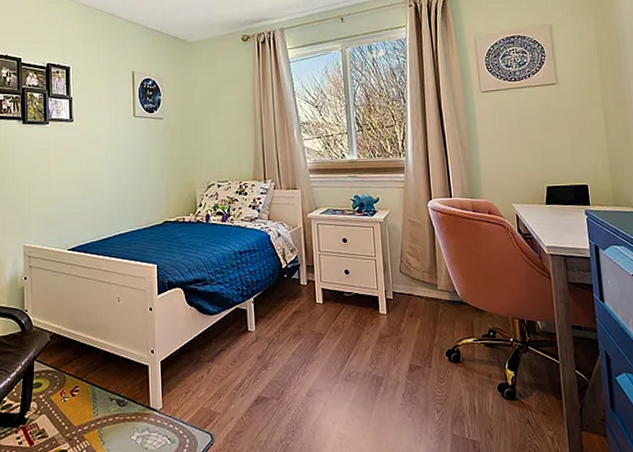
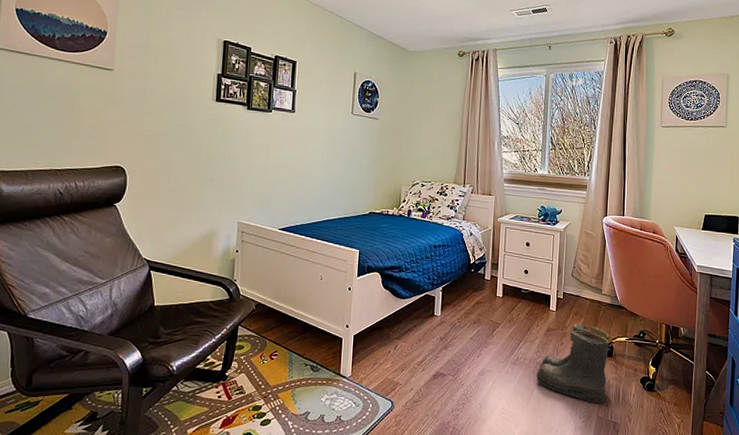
boots: none [374,327,459,420] -> present [536,324,610,404]

